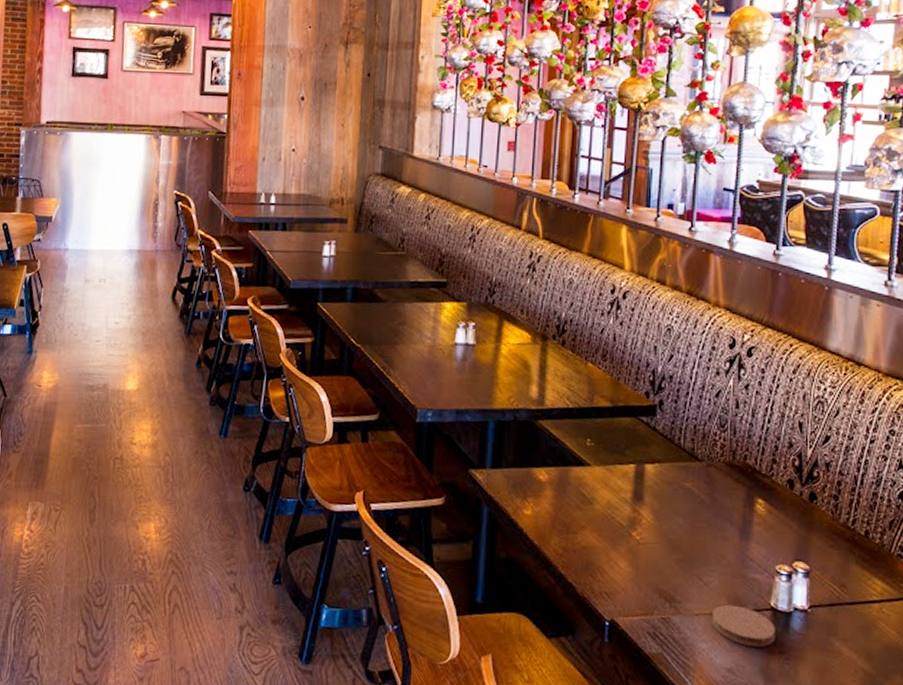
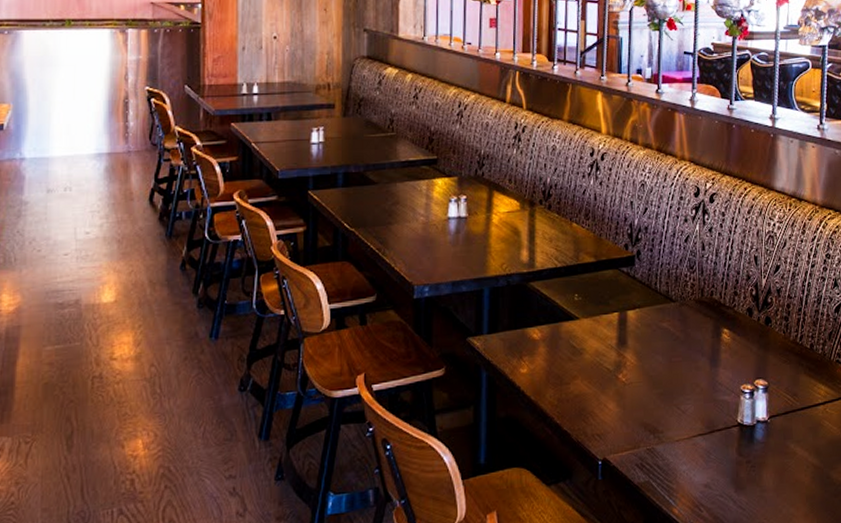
coaster: present [712,604,775,647] -> none [690,426,743,461]

